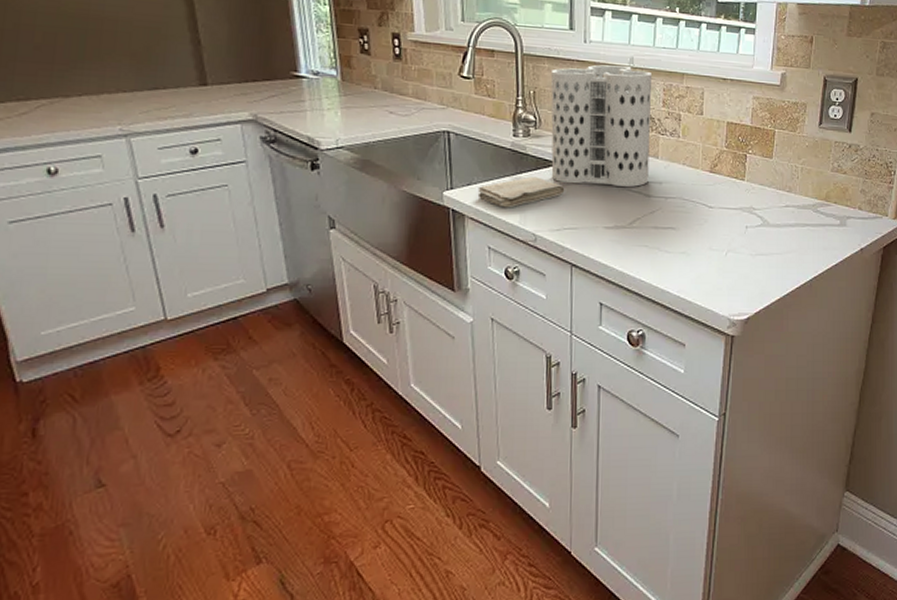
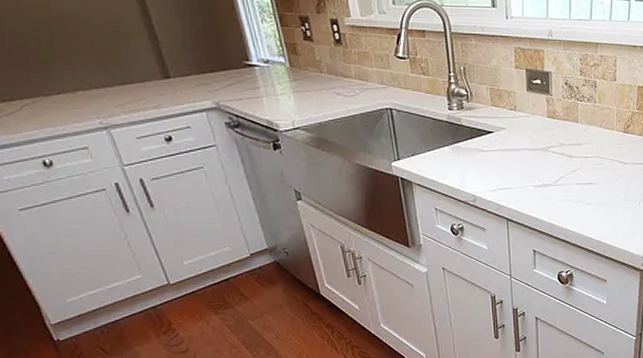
washcloth: present [477,176,565,208] -> none [421,145,498,174]
utensil holder: present [550,64,653,187] -> none [477,38,570,150]

